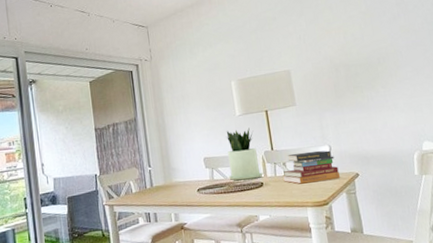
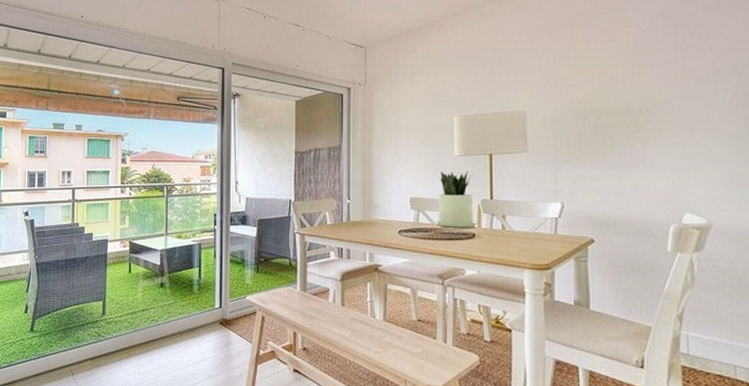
books: present [283,150,340,184] -> none [500,206,569,242]

